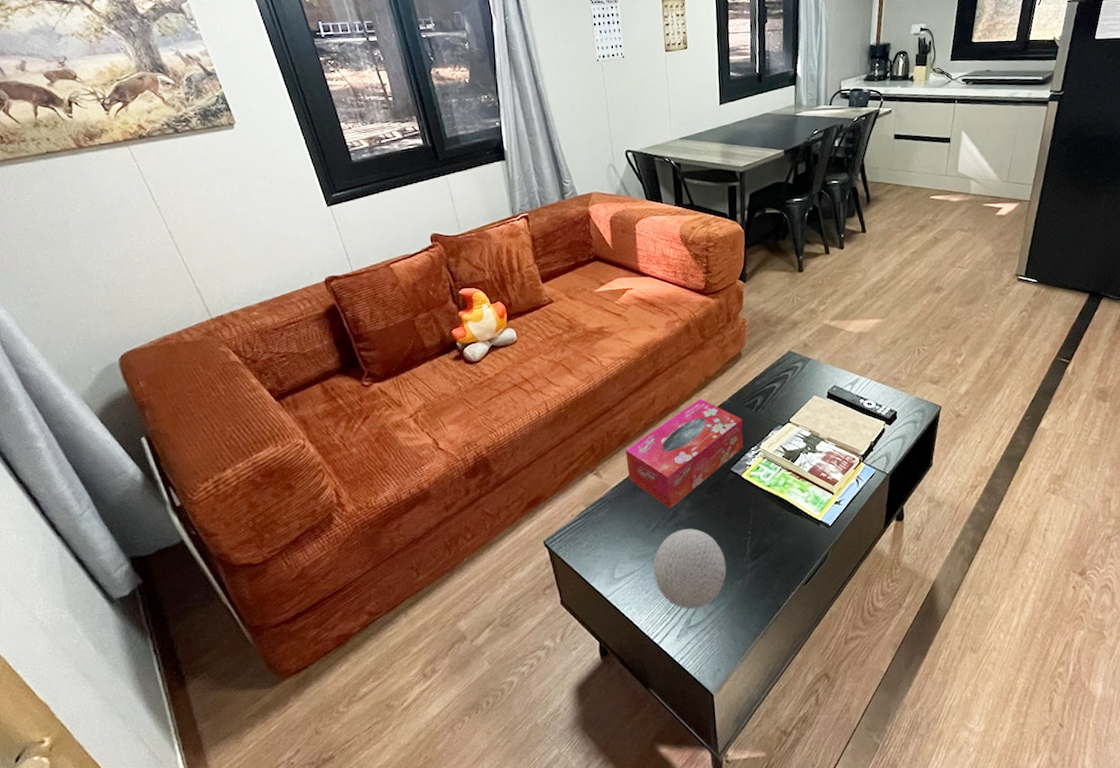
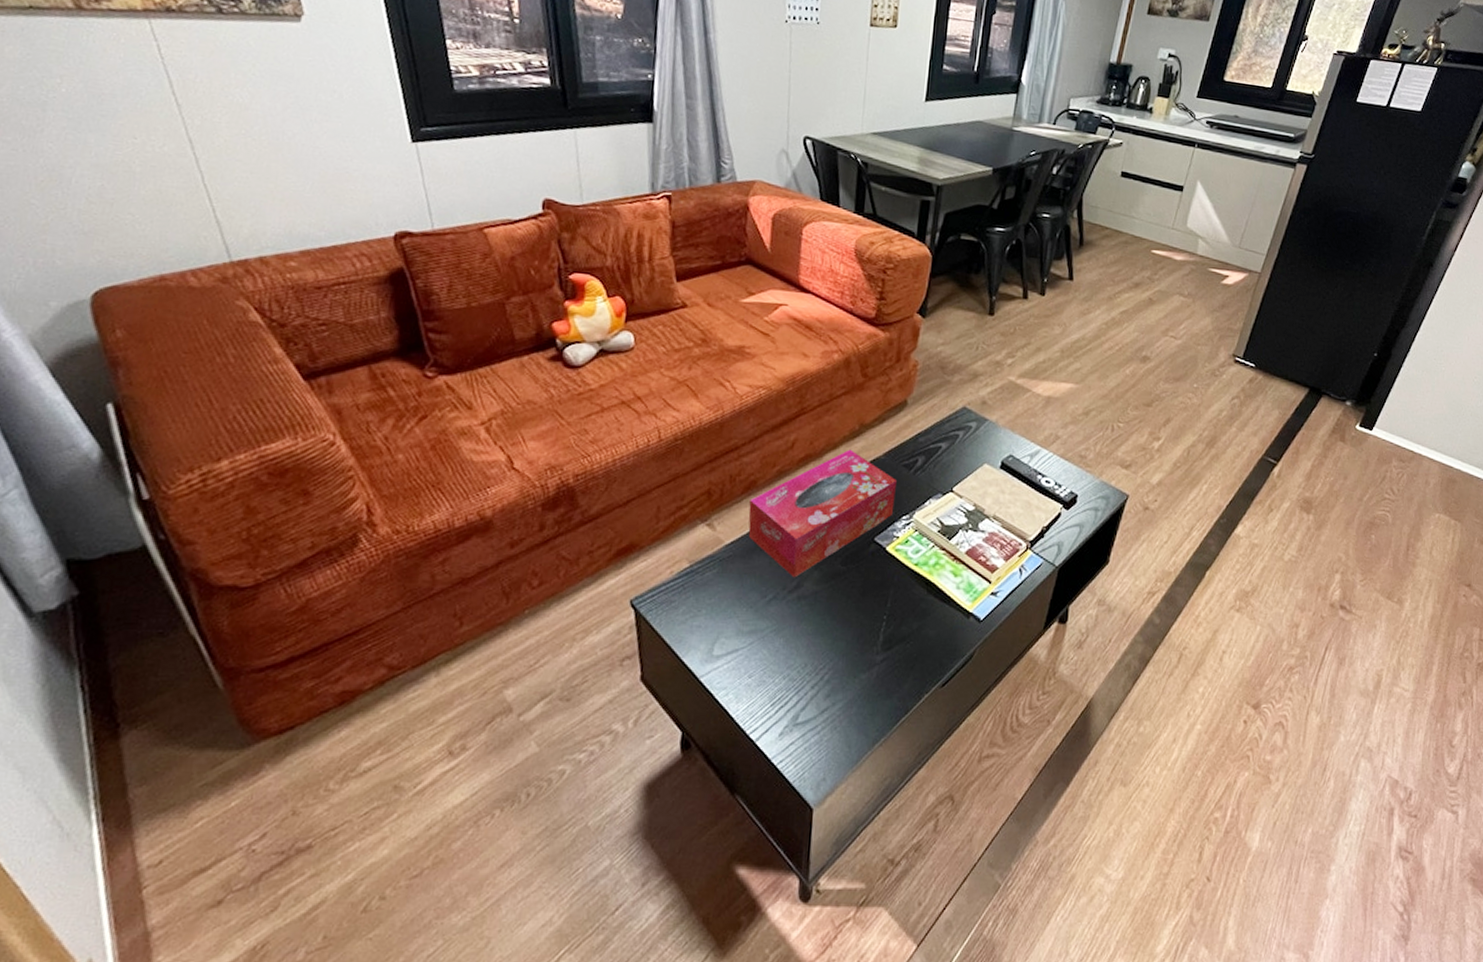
decorative ball: present [653,528,727,610] -> none [761,604,852,703]

